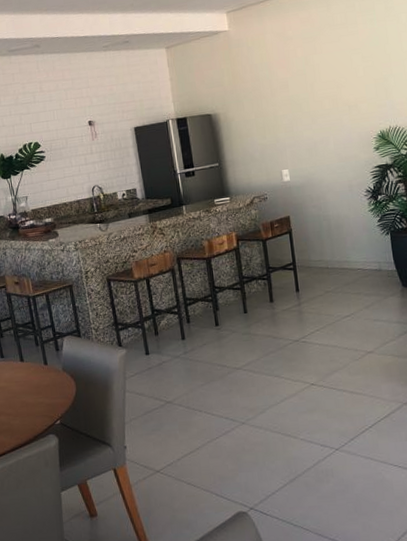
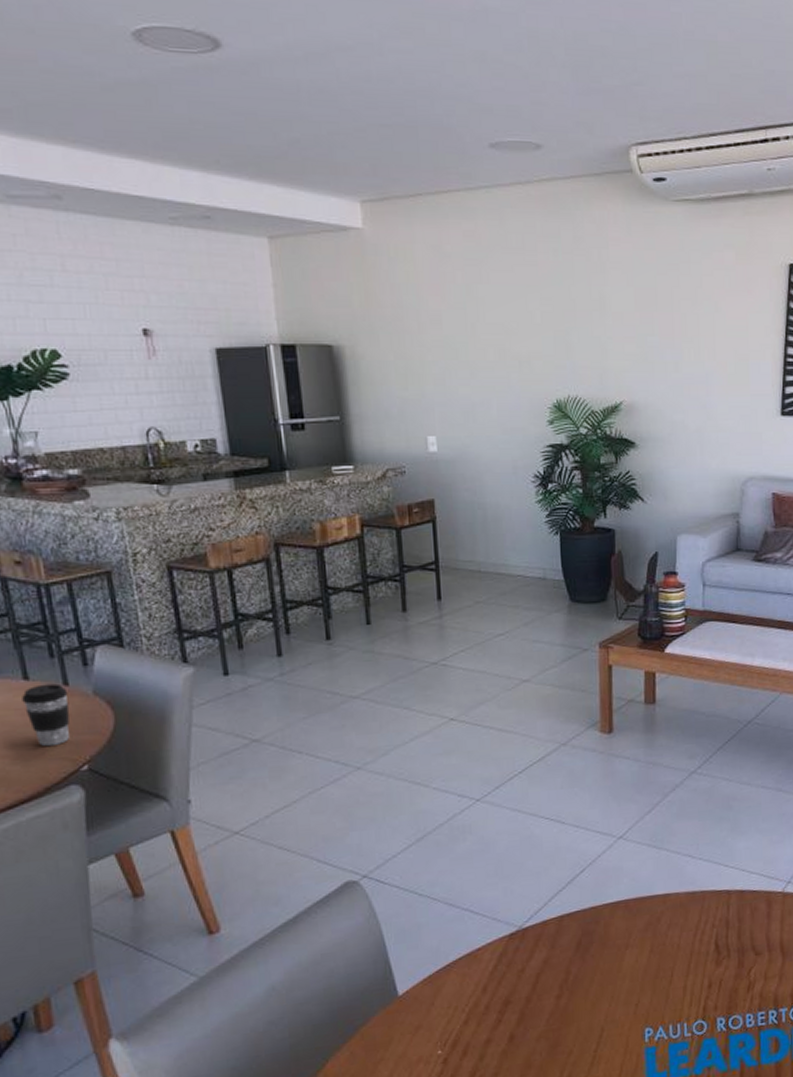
coffee cup: none [19,363,48,407] -> present [22,683,70,746]

